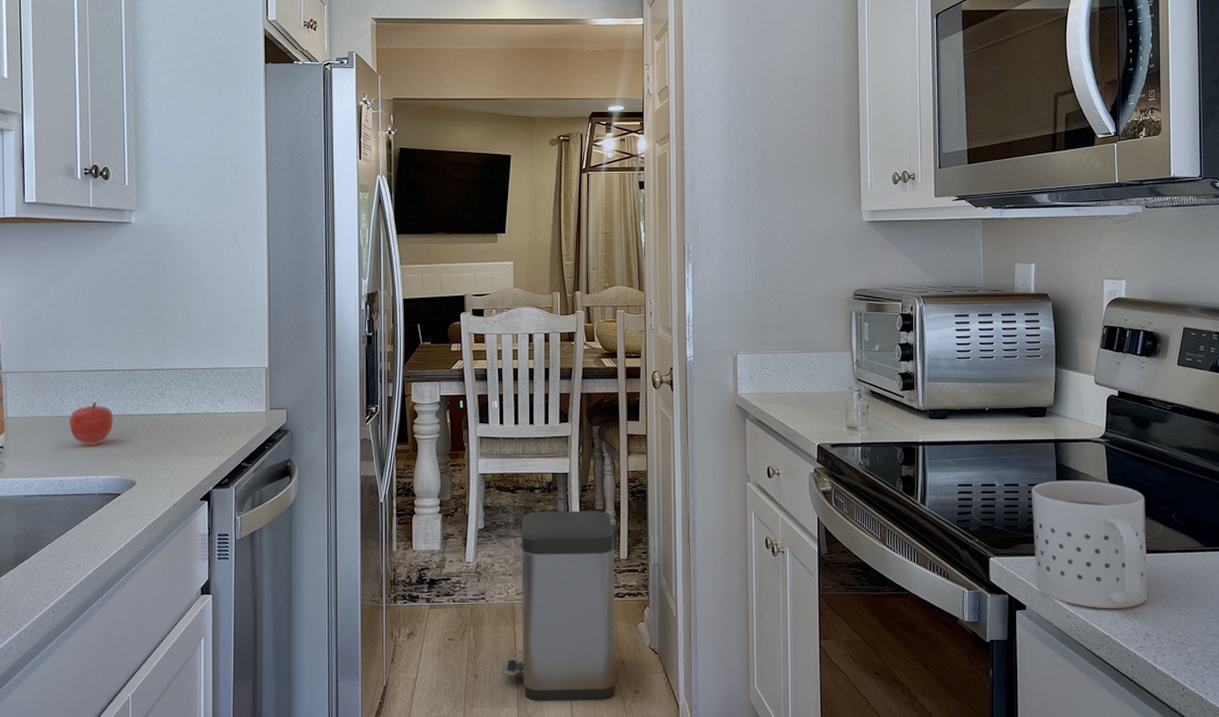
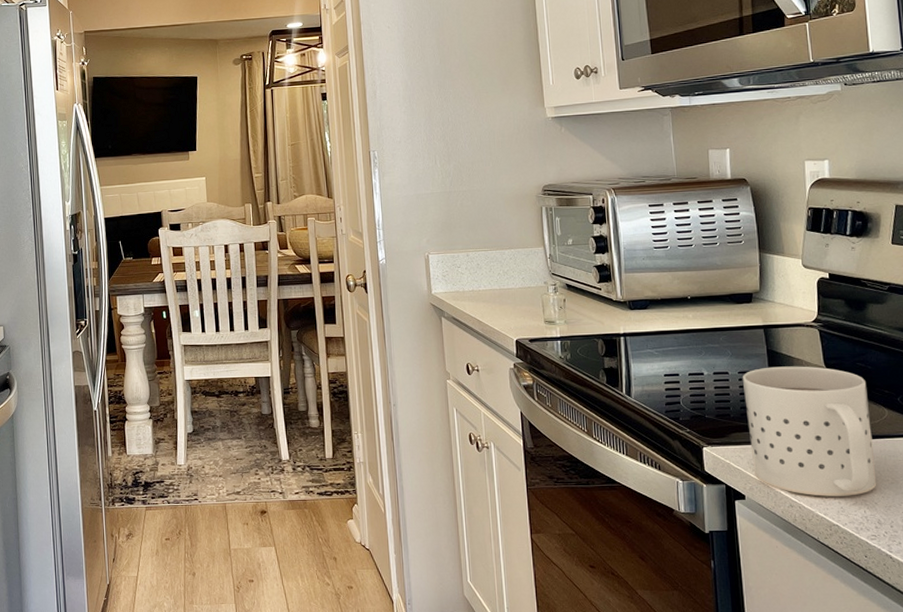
pedal bin: present [501,510,618,701] -> none [217,412,330,597]

